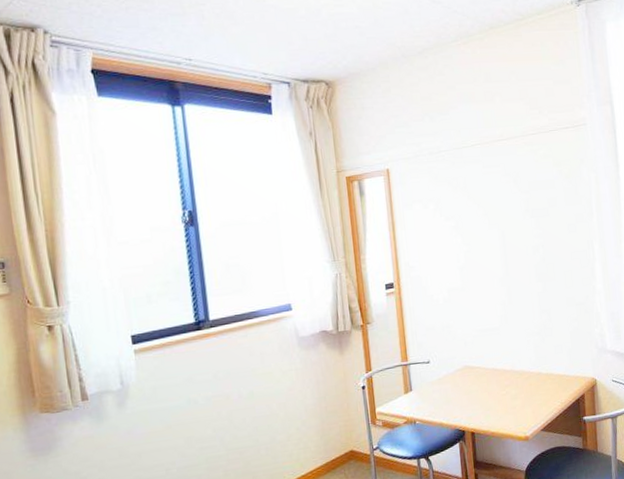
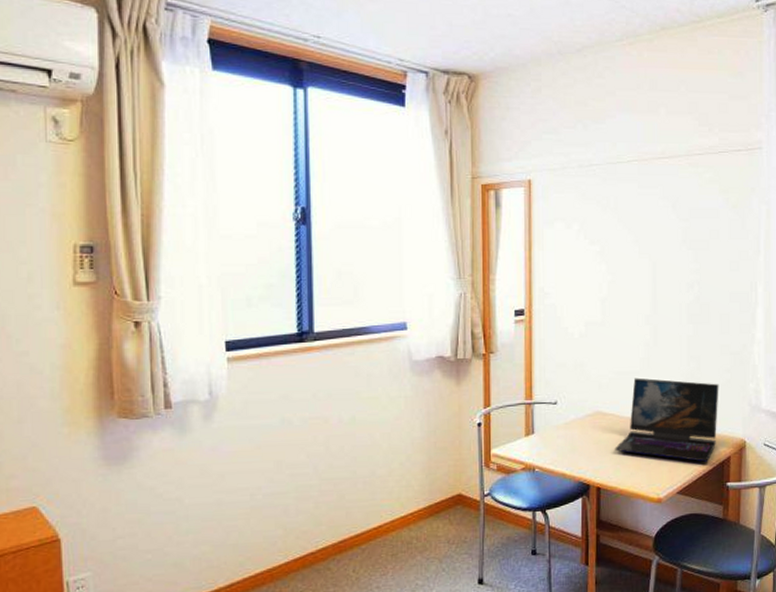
laptop: none [484,331,571,401] -> present [615,377,719,462]

